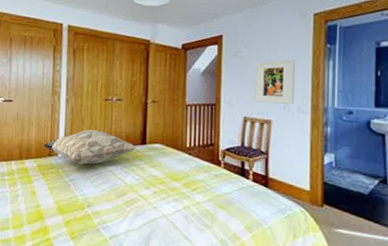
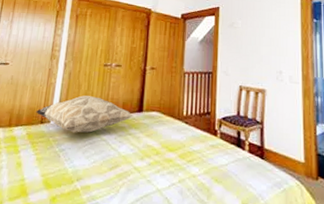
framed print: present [254,59,295,104] -> none [249,31,287,74]

